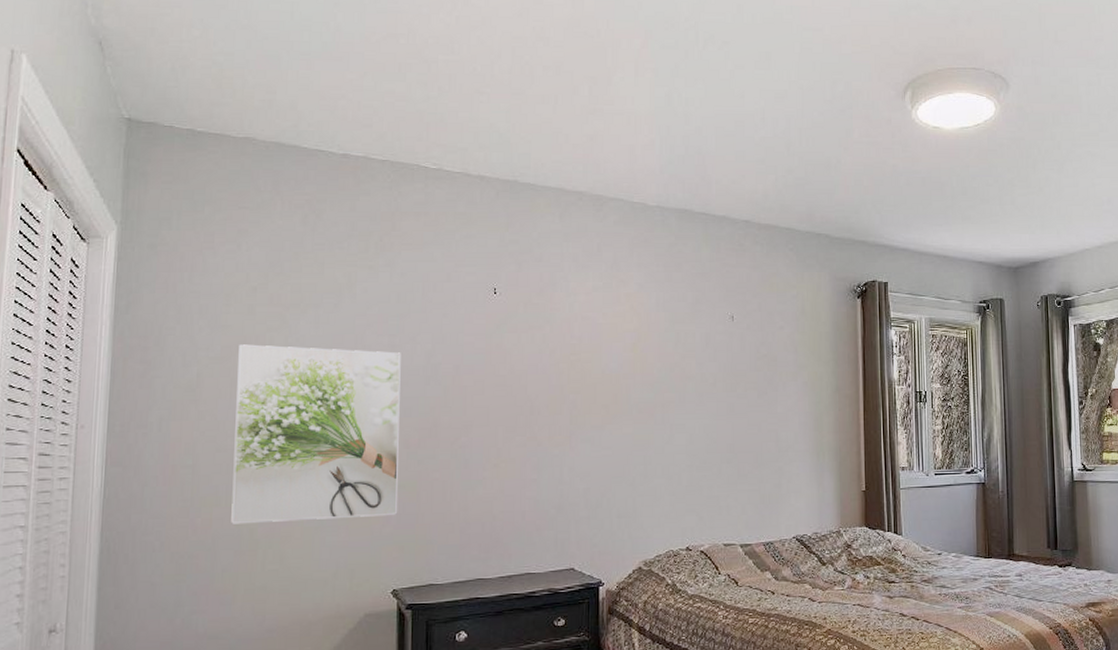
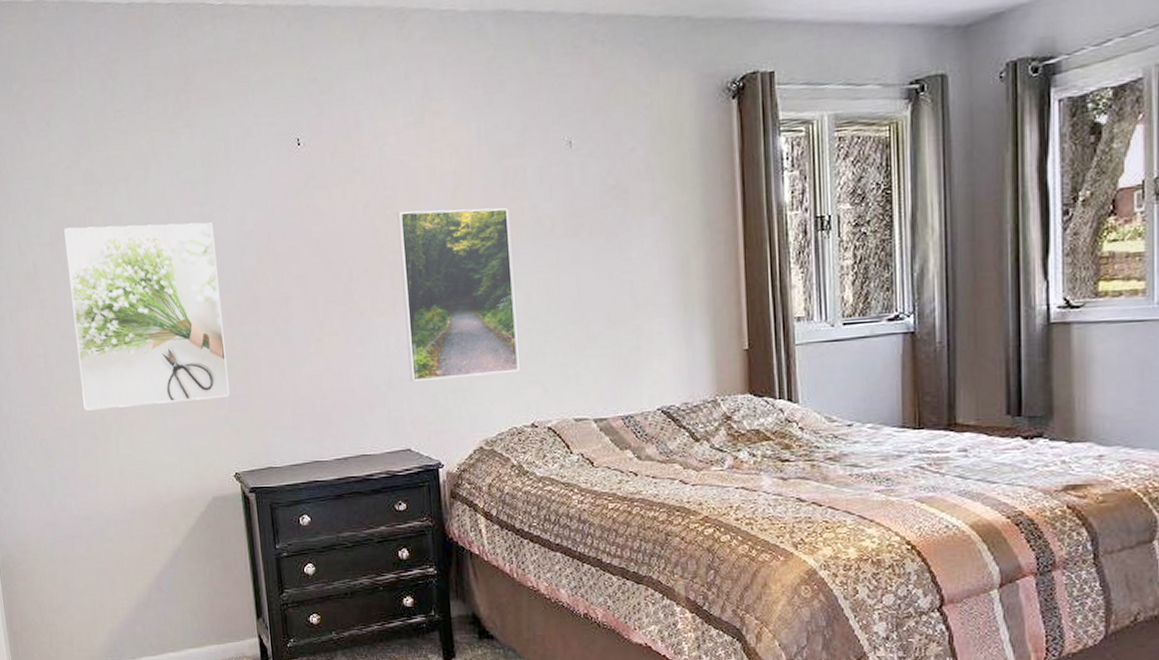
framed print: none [579,358,679,506] -> present [397,208,520,381]

